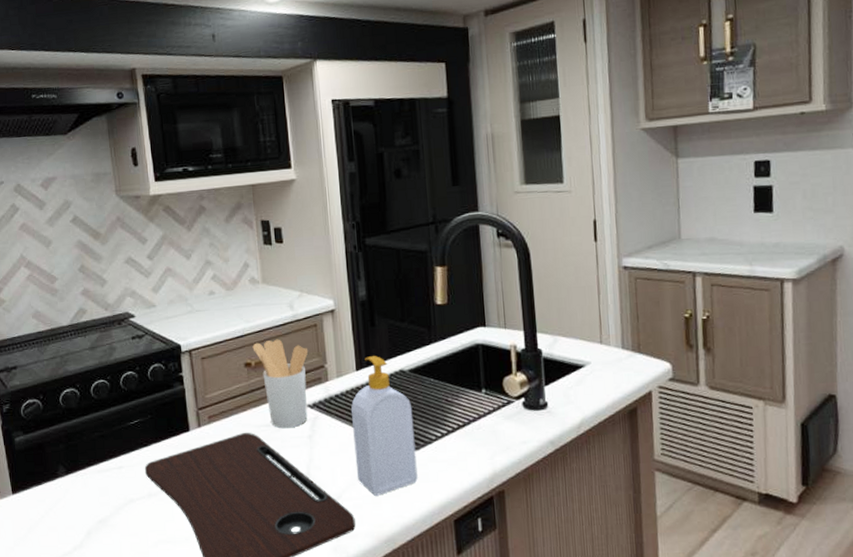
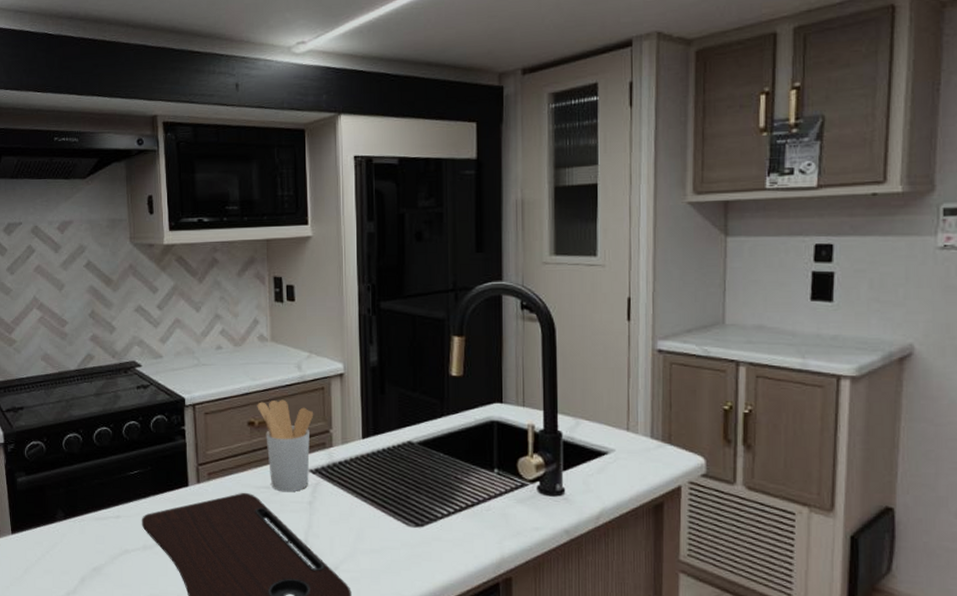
soap bottle: present [351,356,418,496] -> none [355,425,420,570]

